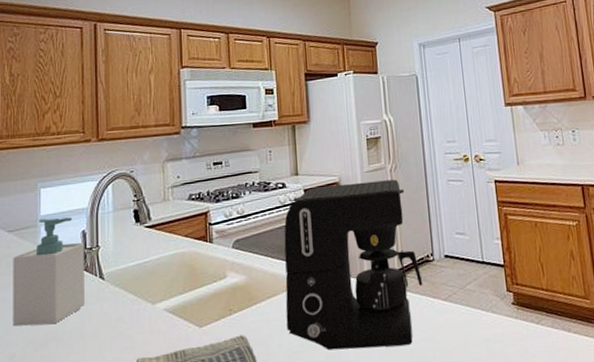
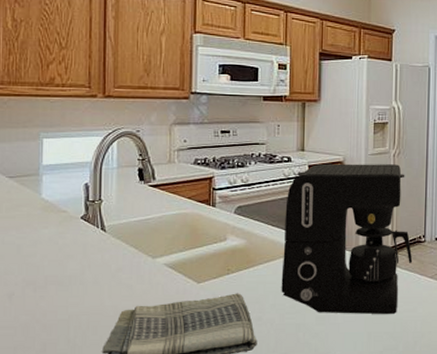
soap bottle: present [13,217,85,327] -> none [12,168,86,269]

